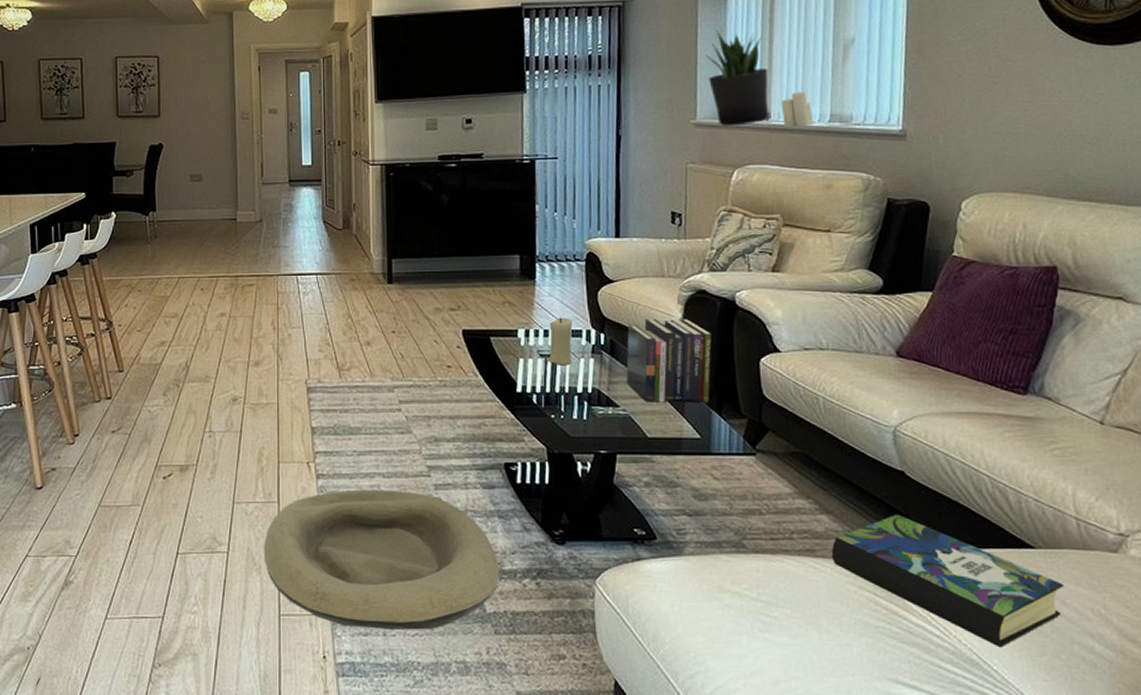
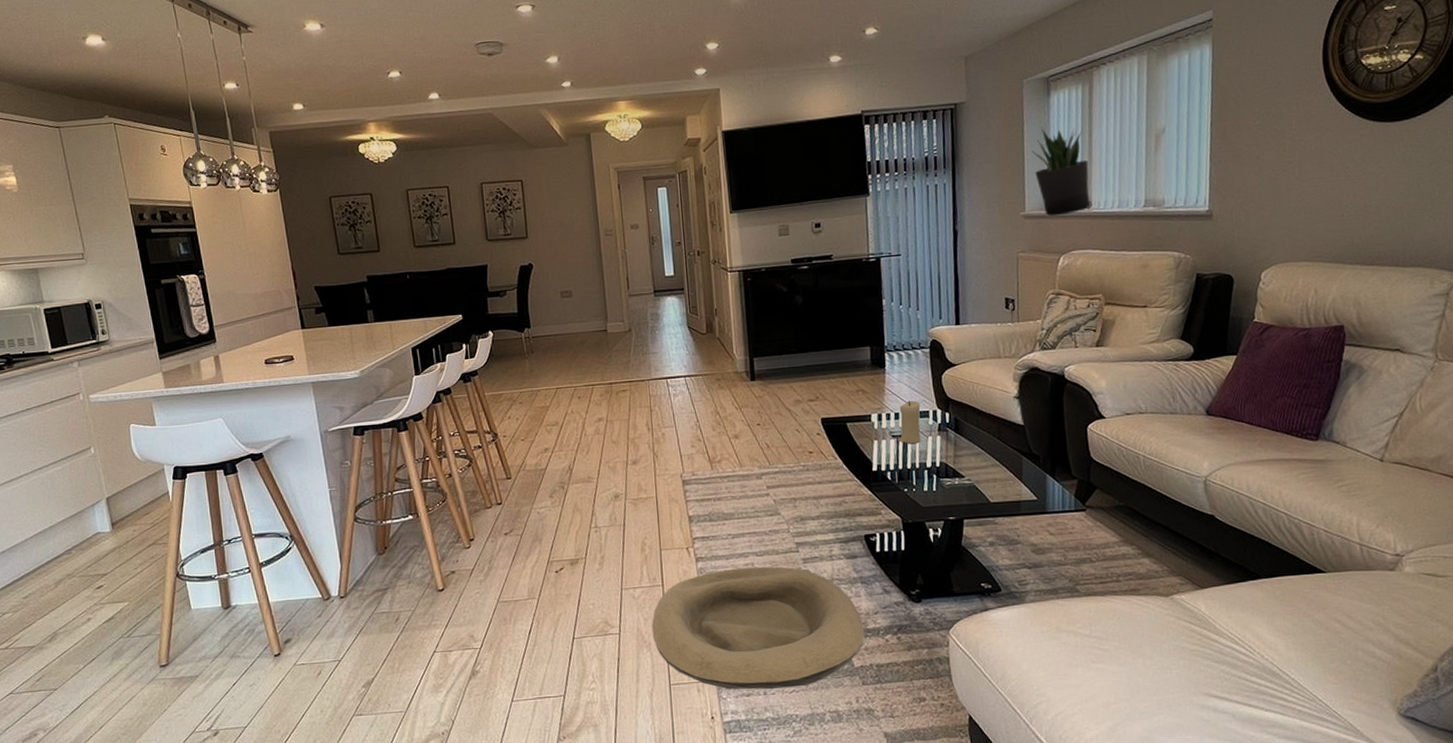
books: present [626,318,712,403] -> none [969,394,1045,472]
candle: present [782,91,815,128] -> none [1101,179,1132,215]
book: present [831,514,1065,648] -> none [1152,552,1350,659]

